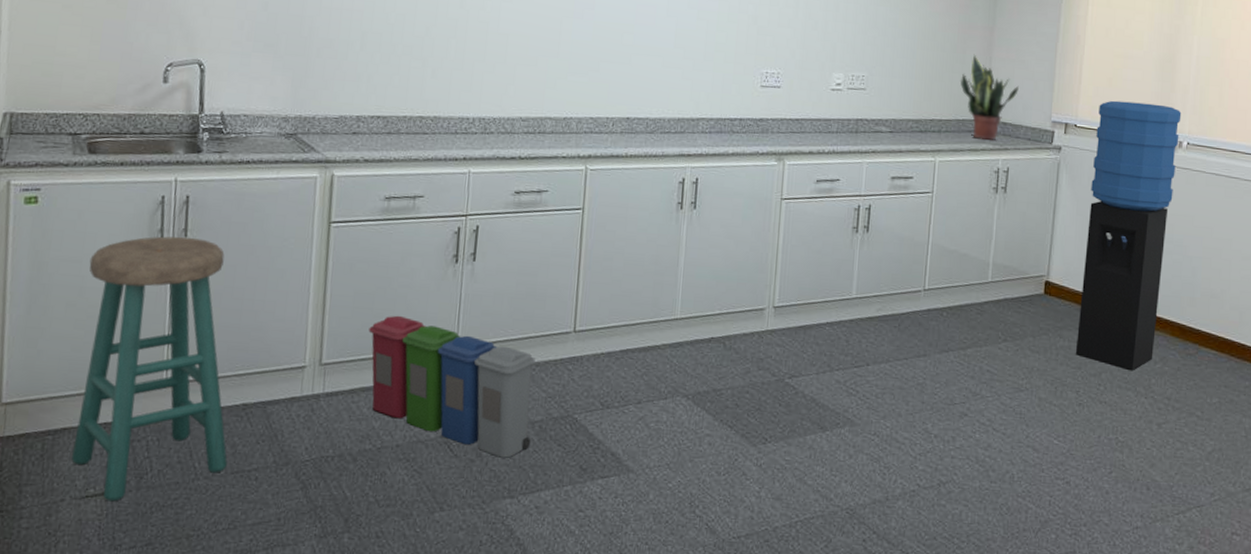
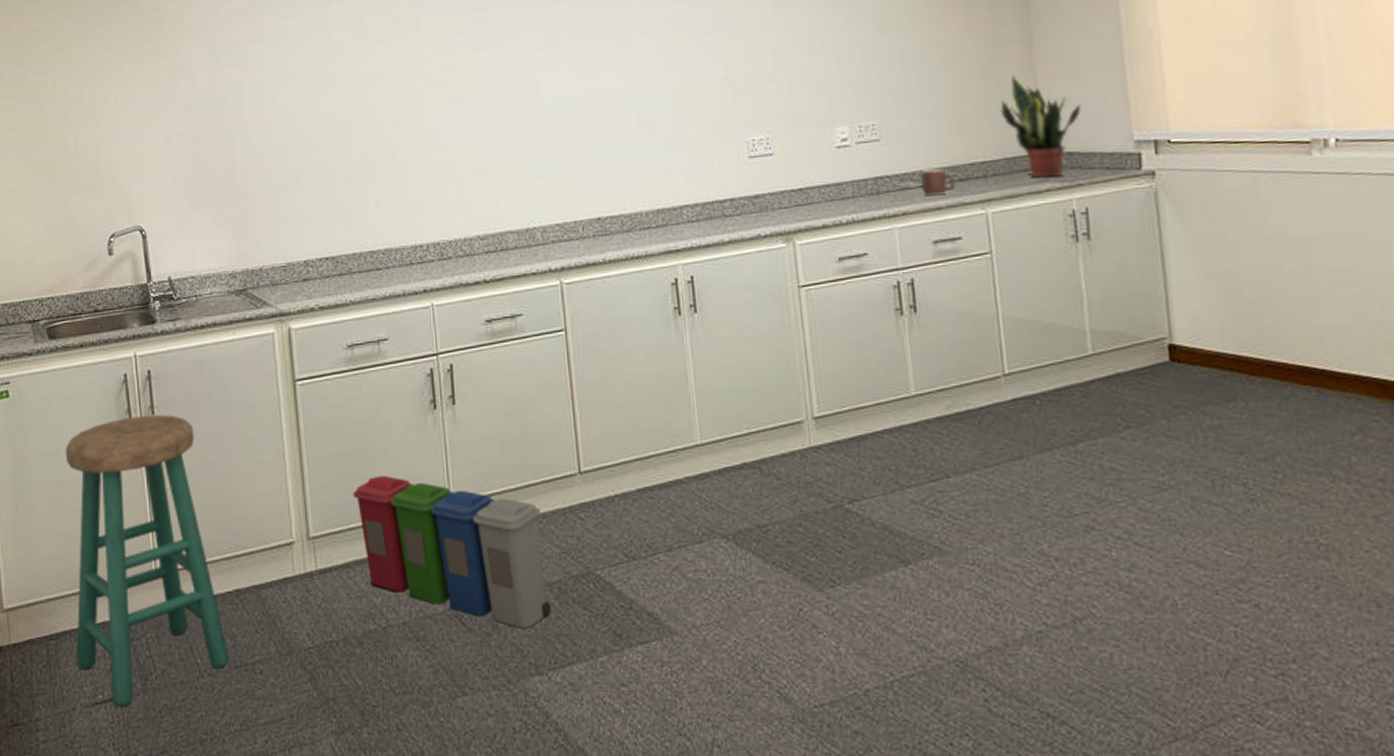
mug: none [891,119,917,142] -> present [920,168,956,196]
water cooler: present [1076,100,1182,371] -> none [1197,96,1348,449]

